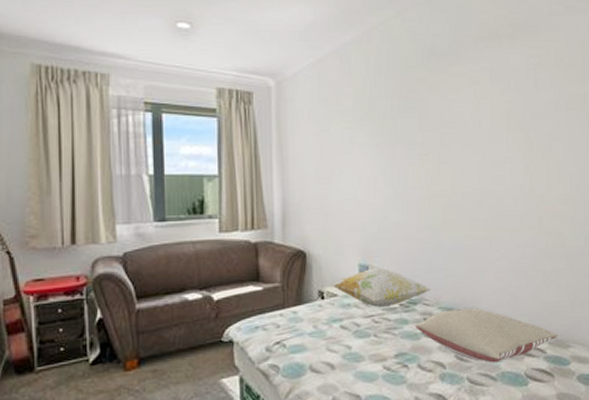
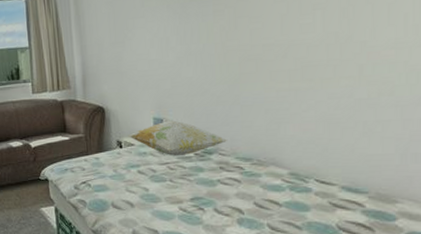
pillow: present [416,308,557,363] -> none [211,159,380,213]

